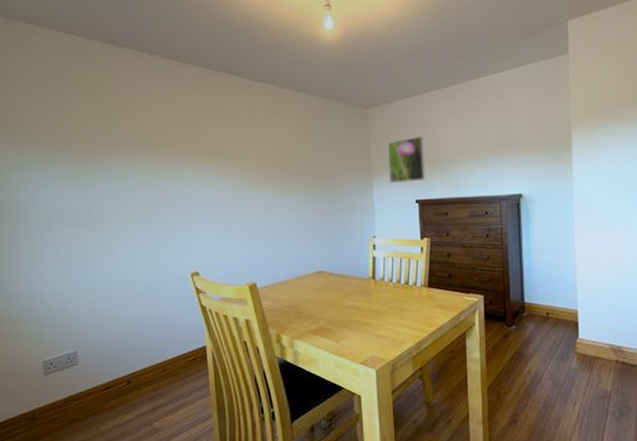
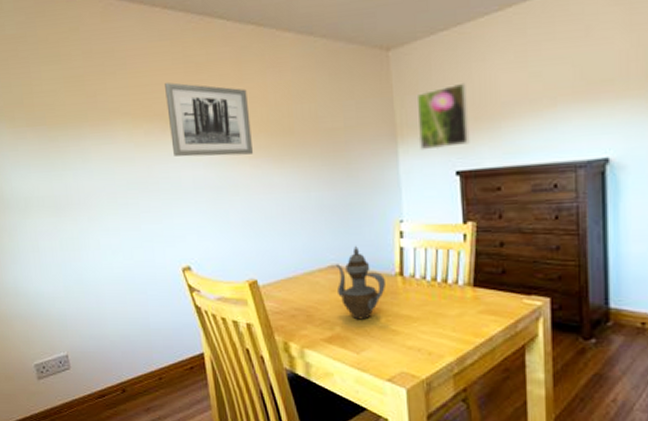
wall art: none [186,122,259,182] -> present [165,82,254,157]
teapot: none [321,255,361,315] -> present [335,245,385,320]

